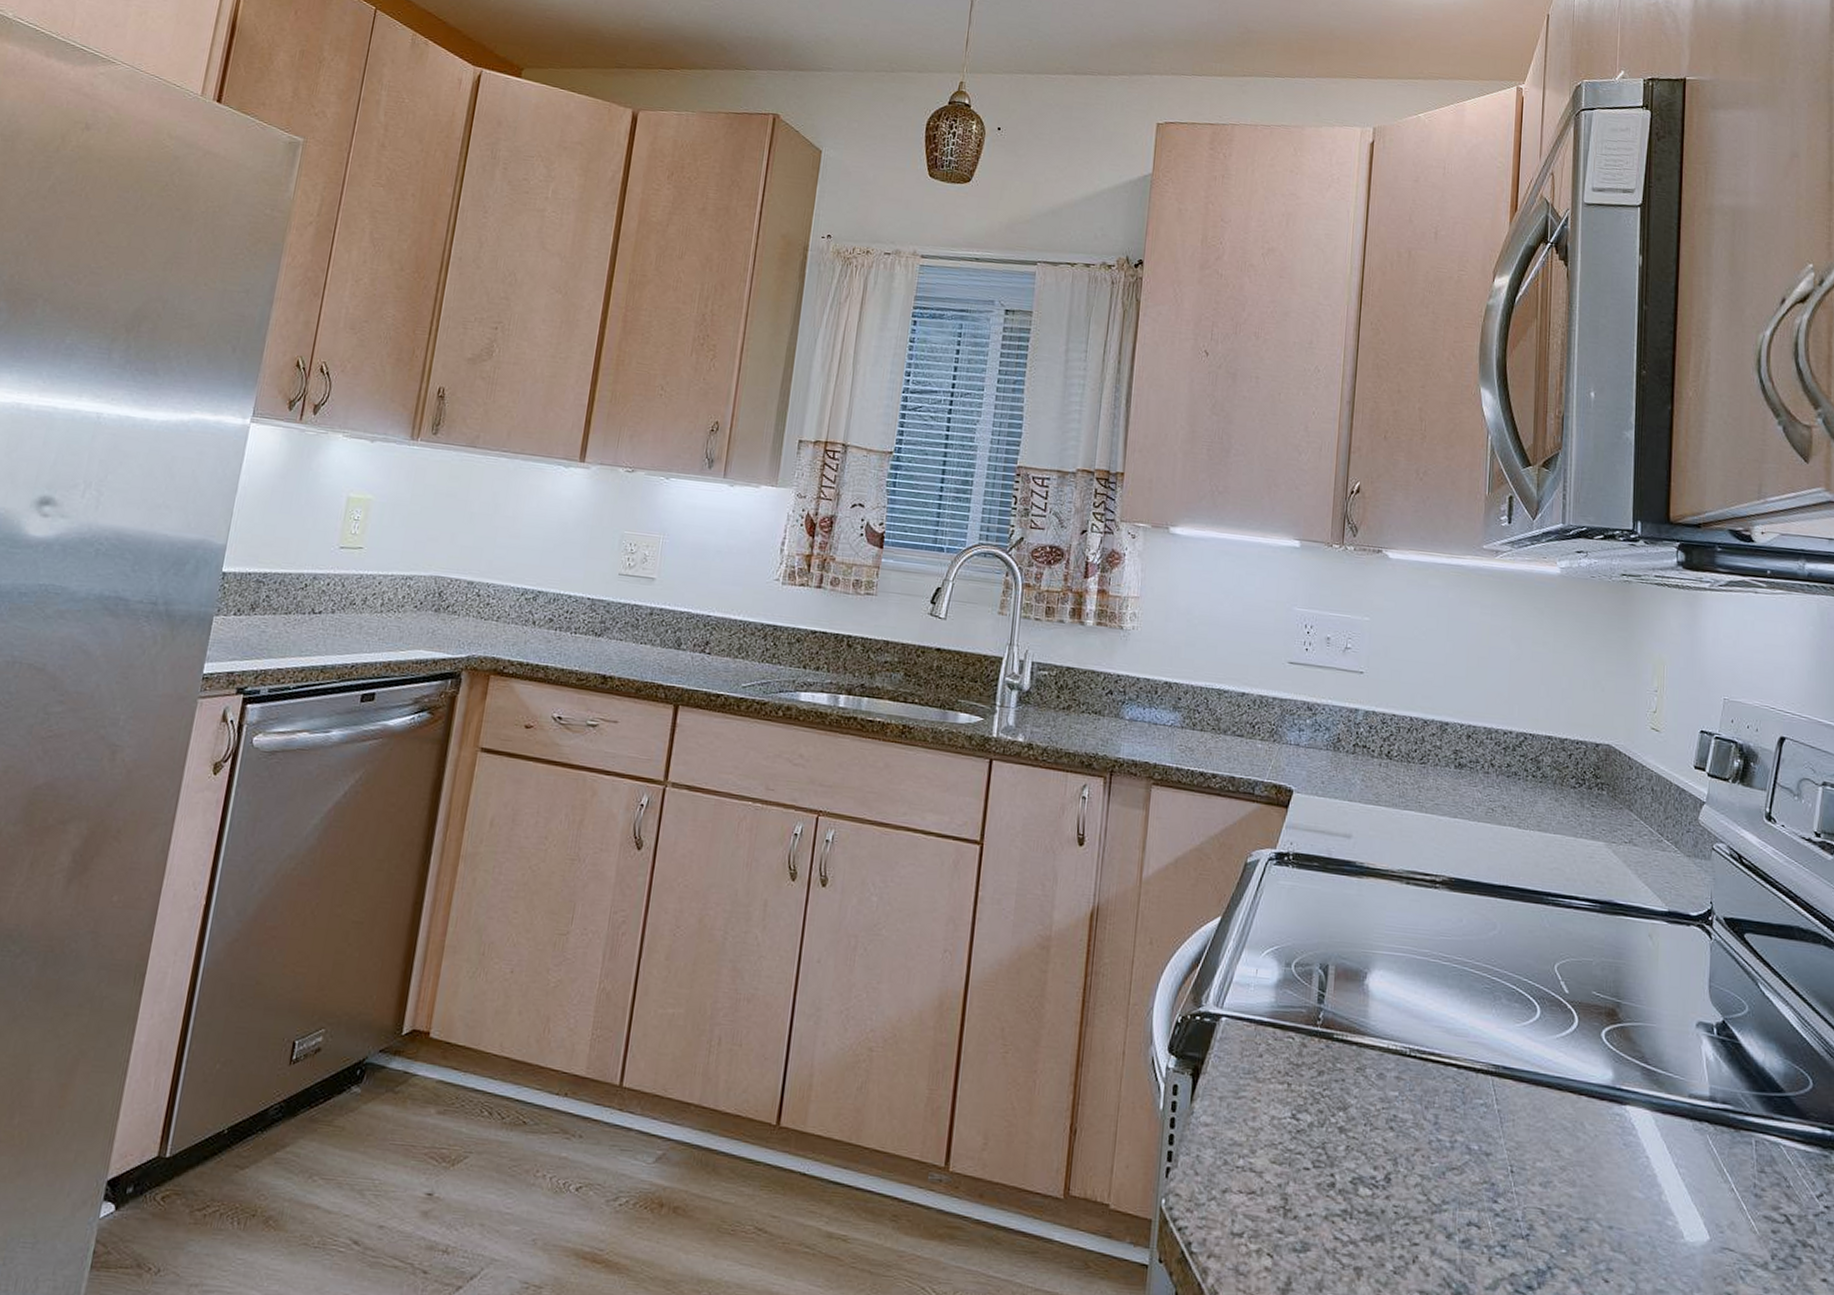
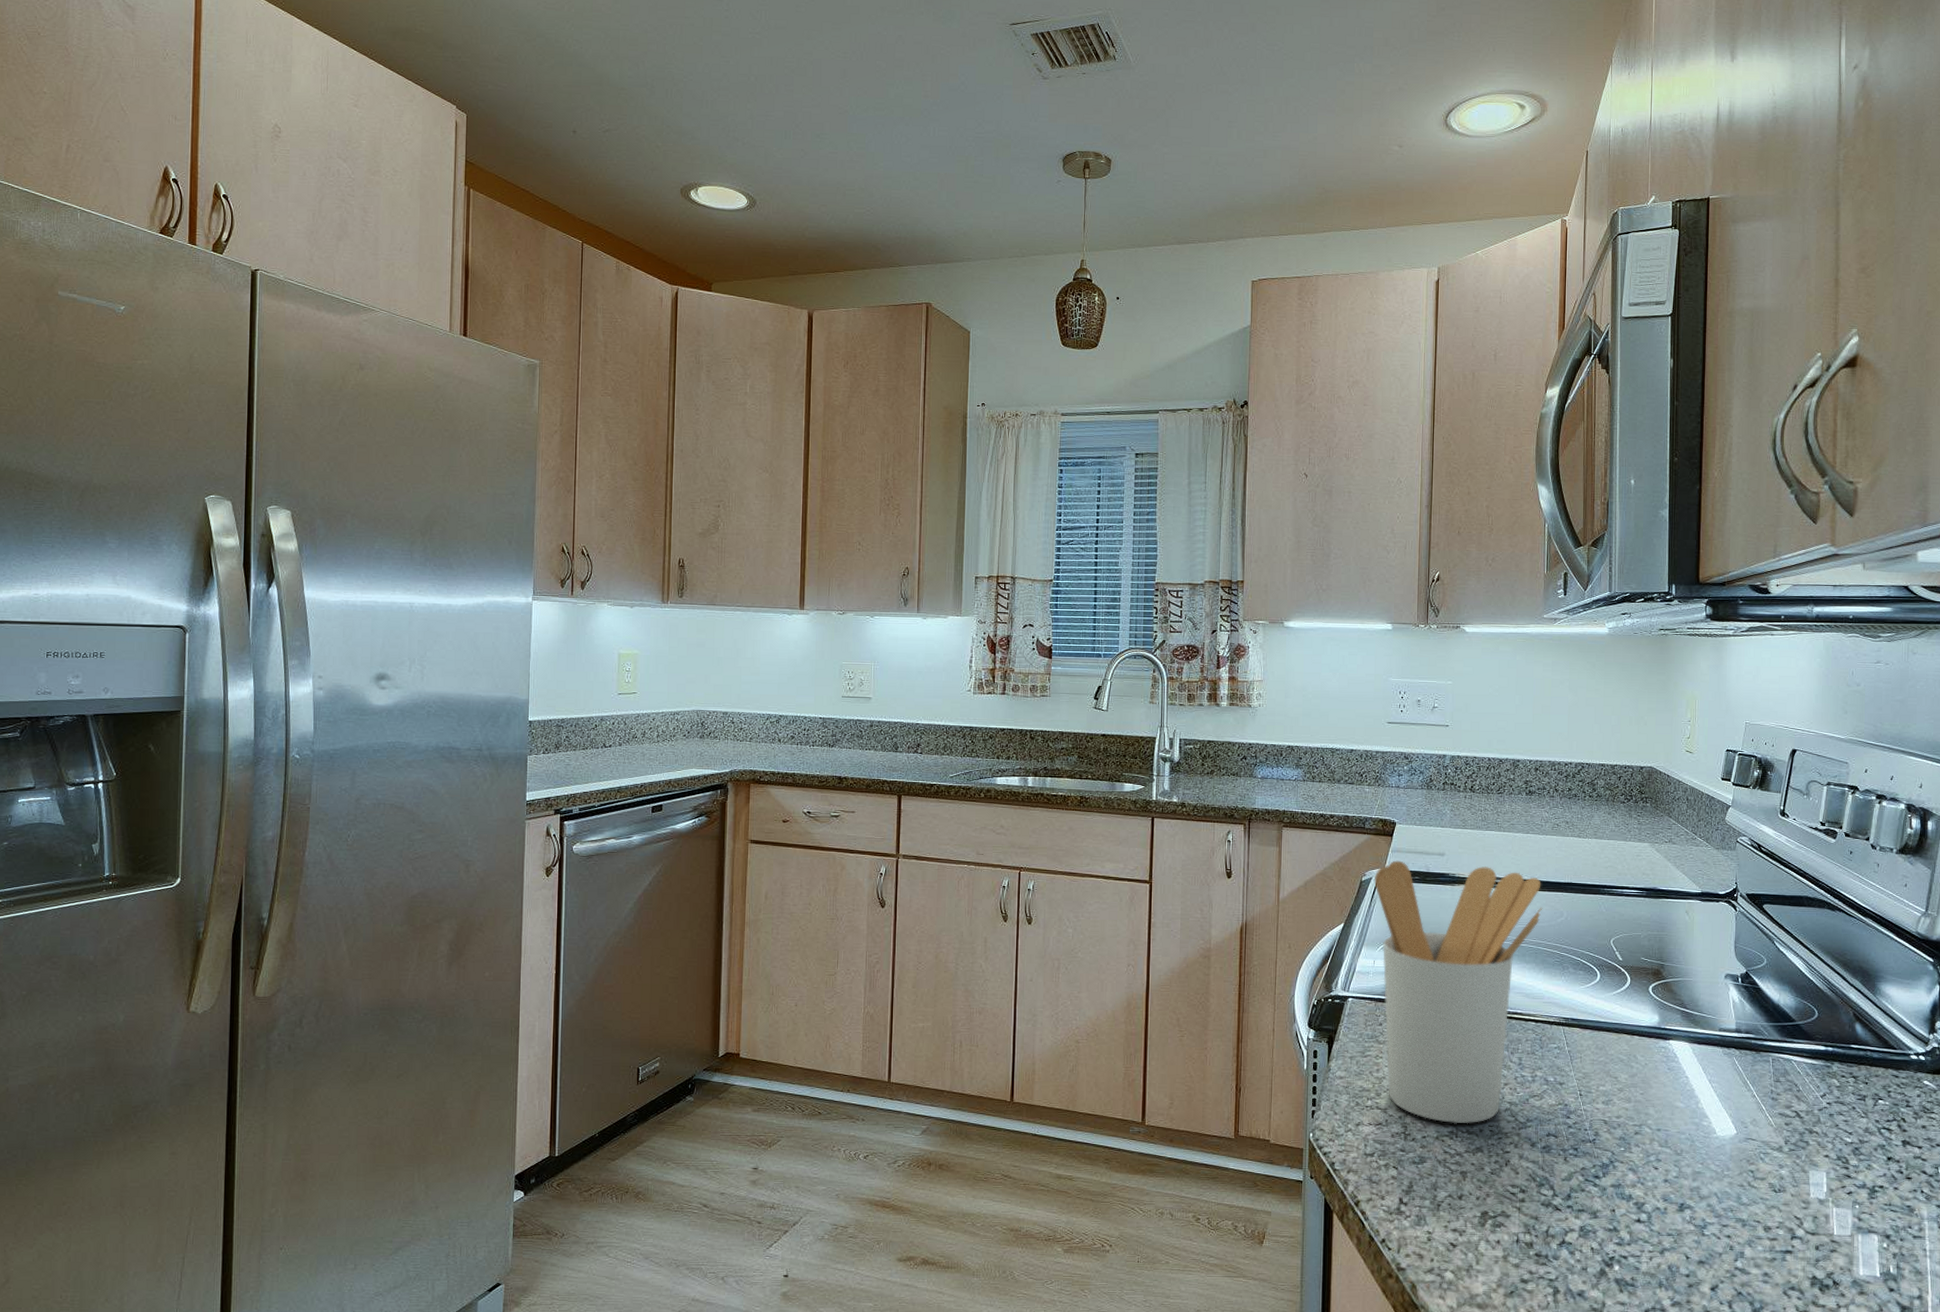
utensil holder: none [1262,839,1471,1202] -> present [1374,860,1543,1124]

